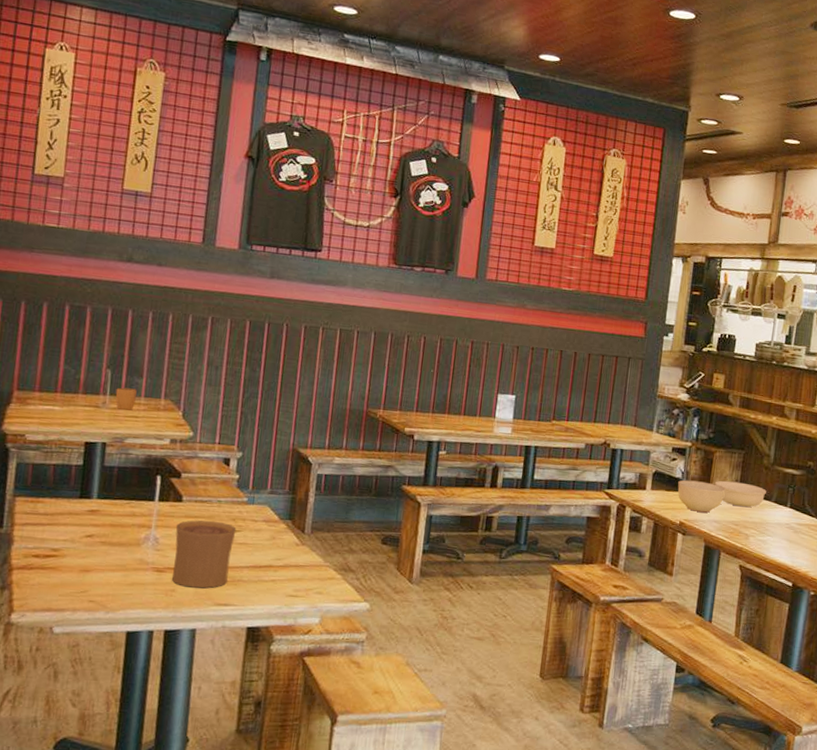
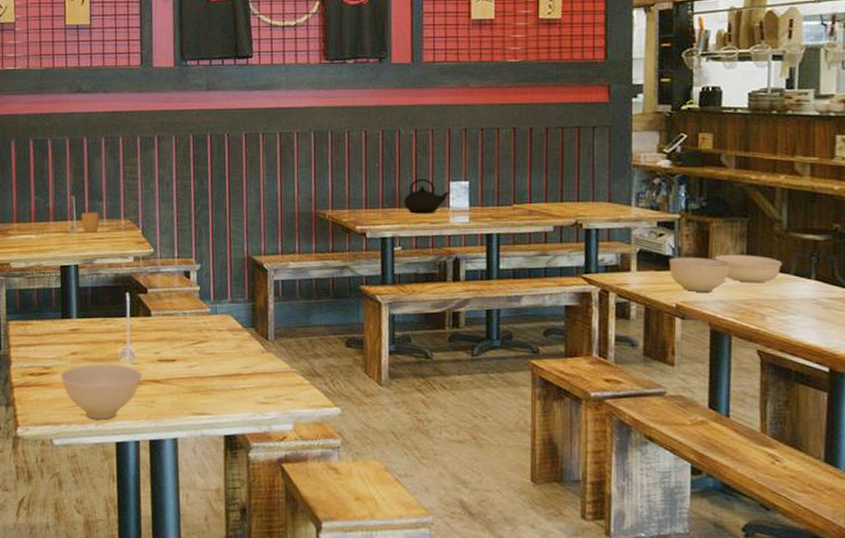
bowl: none [70,548,165,608] -> present [60,364,142,420]
cup: present [172,520,237,589] -> none [148,332,204,399]
teapot: none [453,388,497,423] -> present [403,178,450,214]

